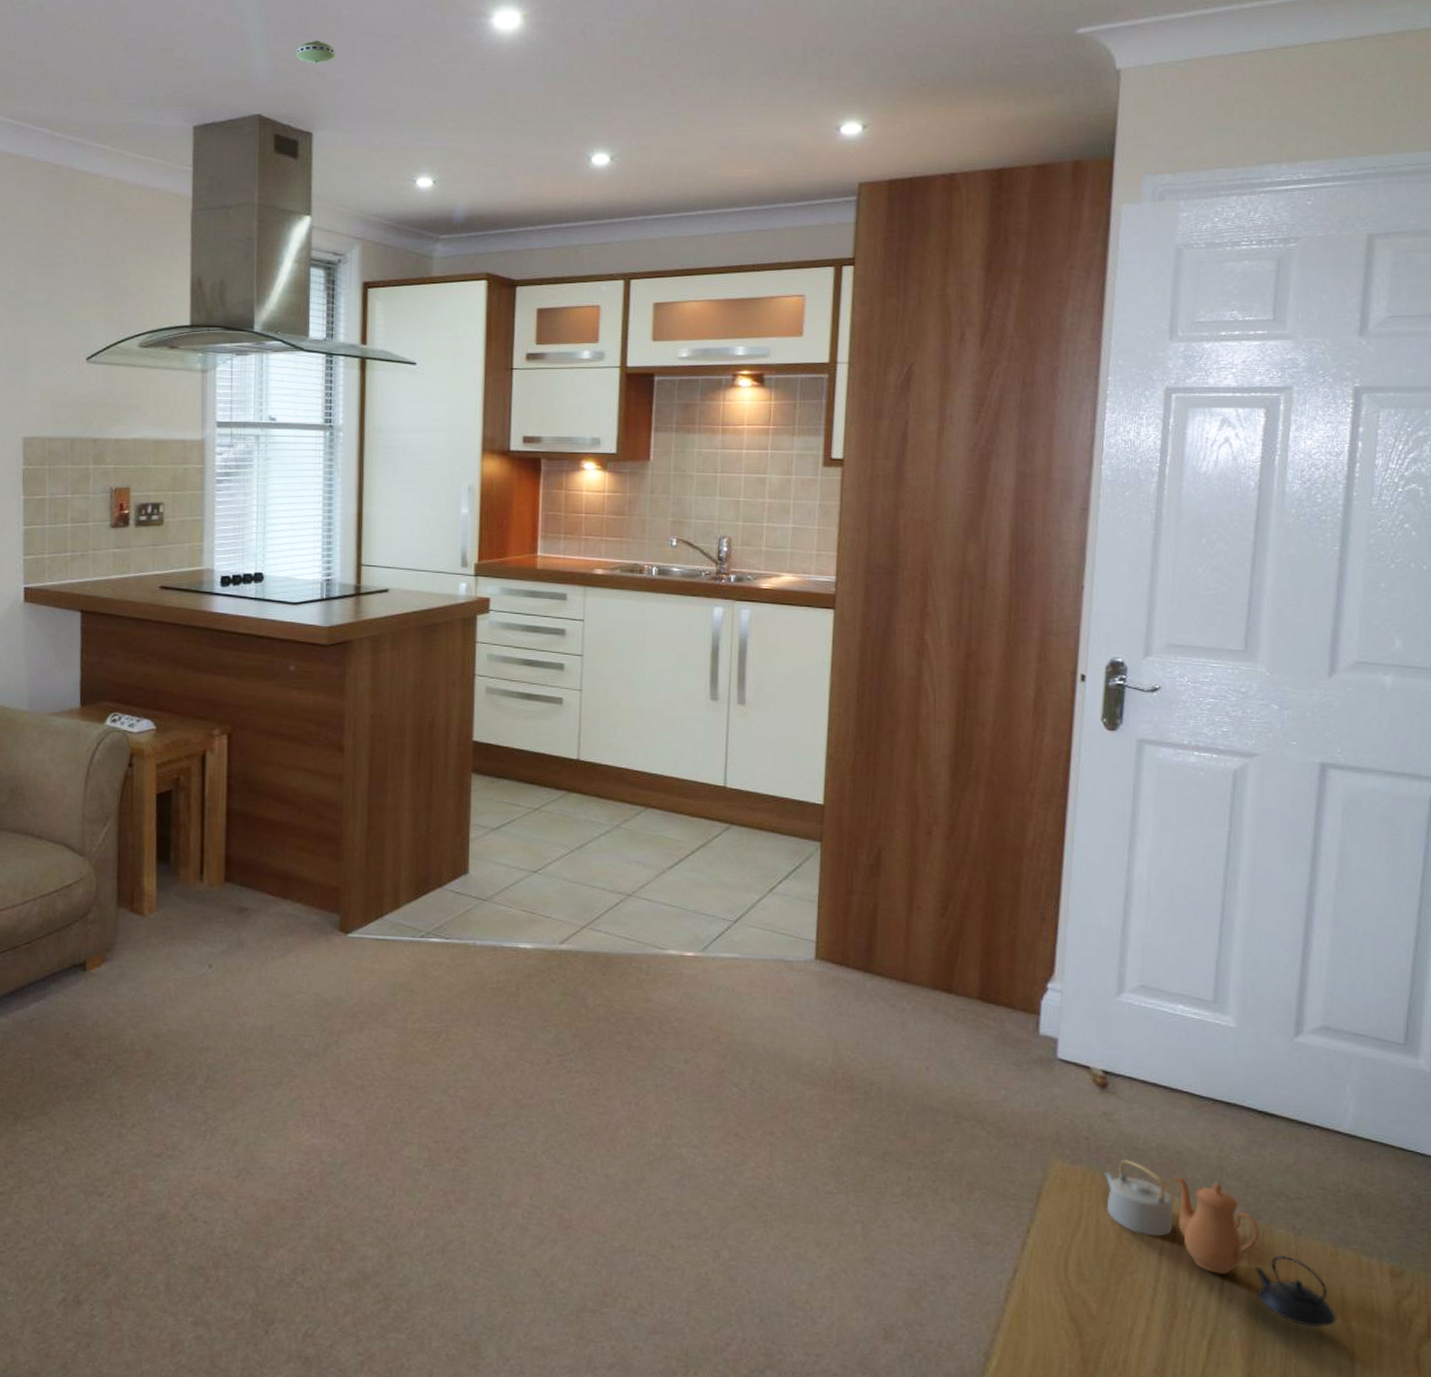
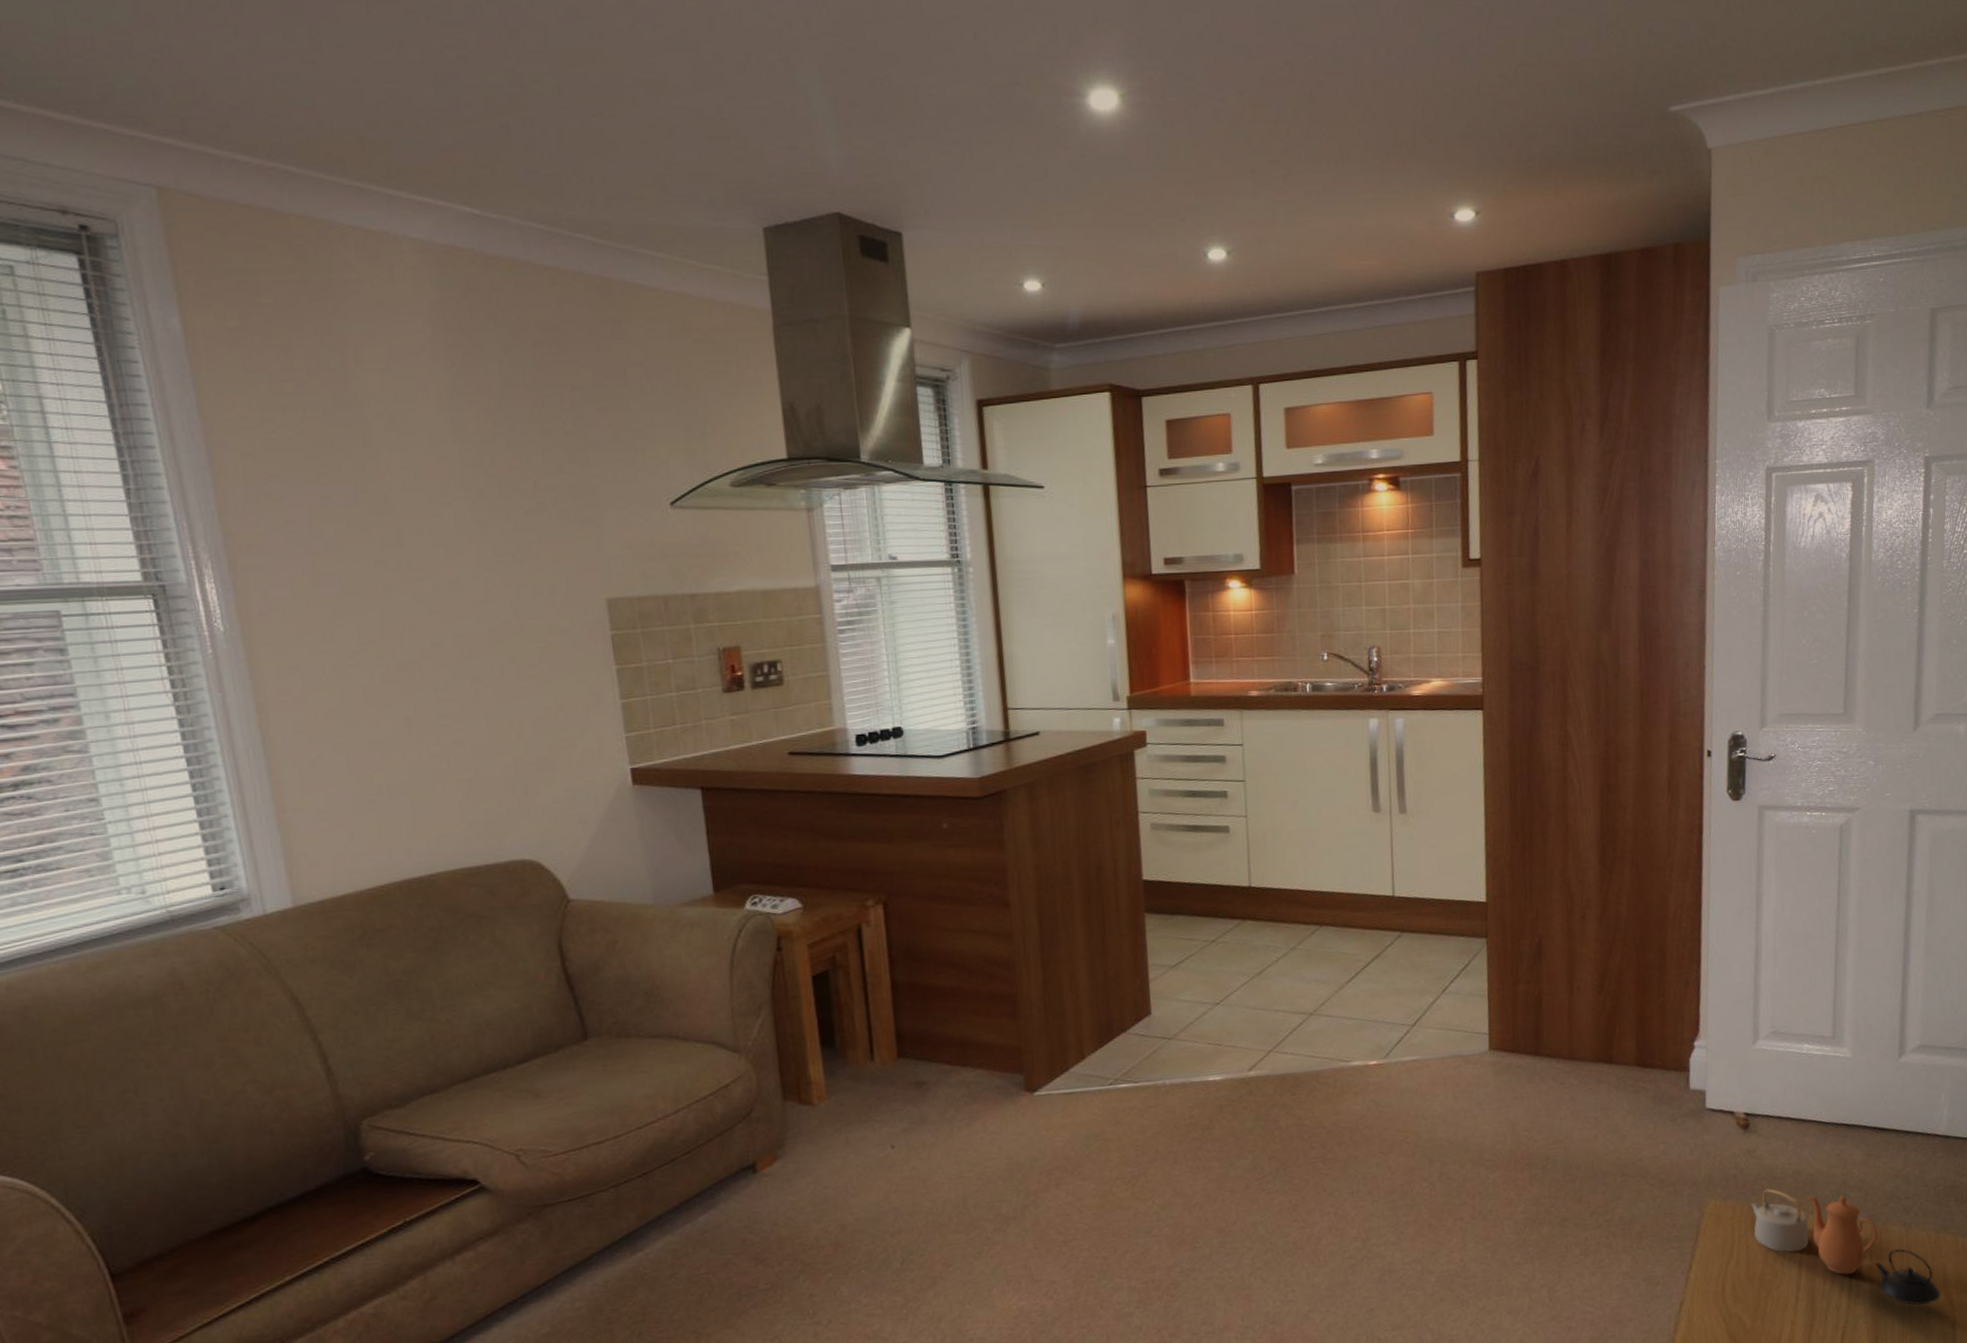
smoke detector: present [296,40,335,63] -> none [872,125,918,152]

